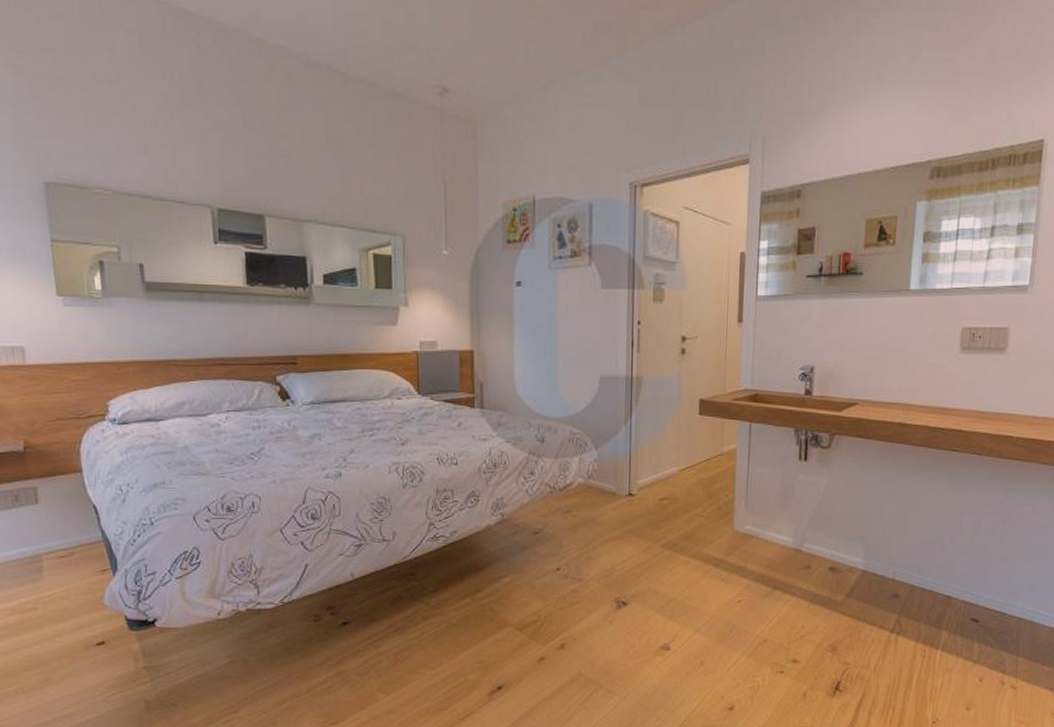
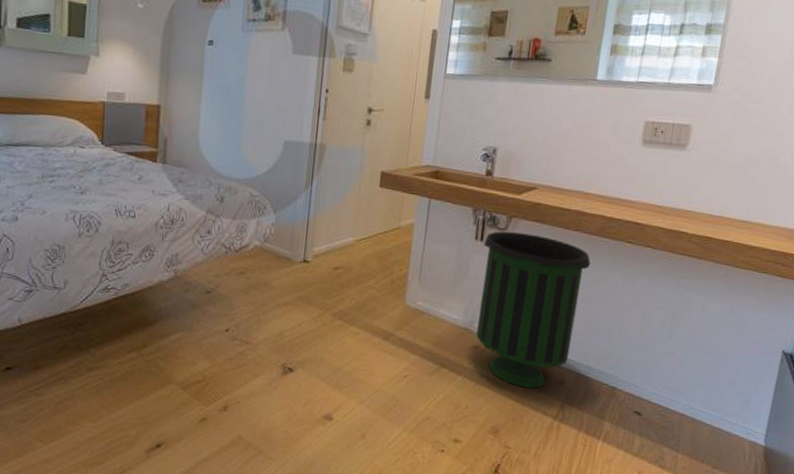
trash can: none [807,450,917,603] -> present [476,231,591,388]

